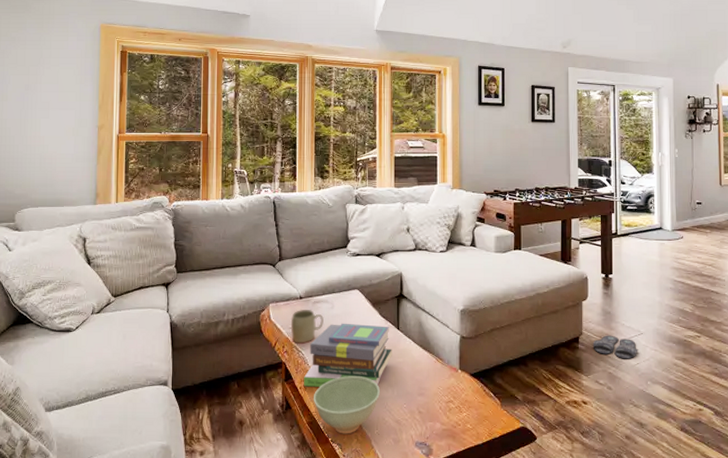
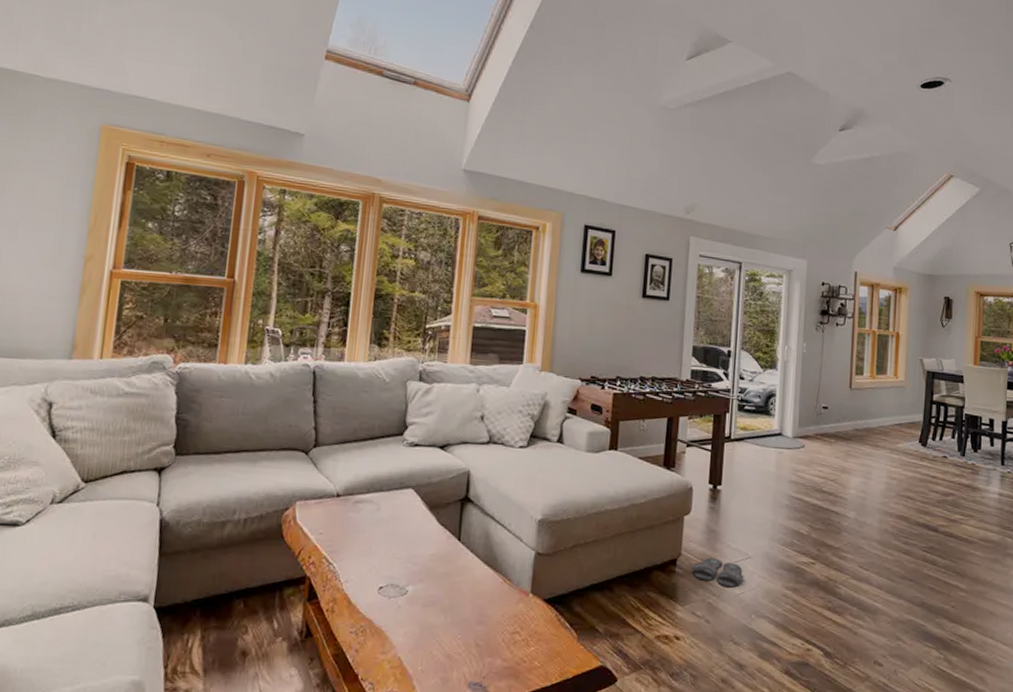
mug: present [290,310,324,344] -> none [320,511,366,554]
books: present [303,323,392,387] -> none [331,529,450,610]
bowl: present [313,376,381,434] -> none [342,597,431,671]

